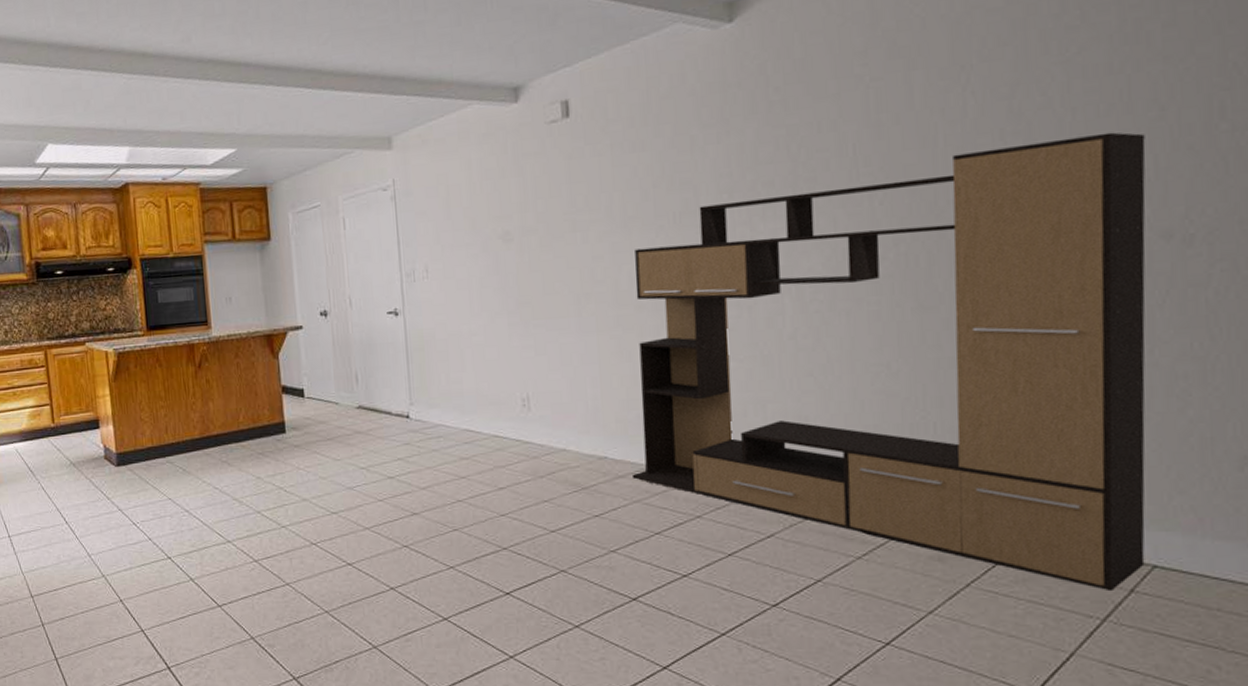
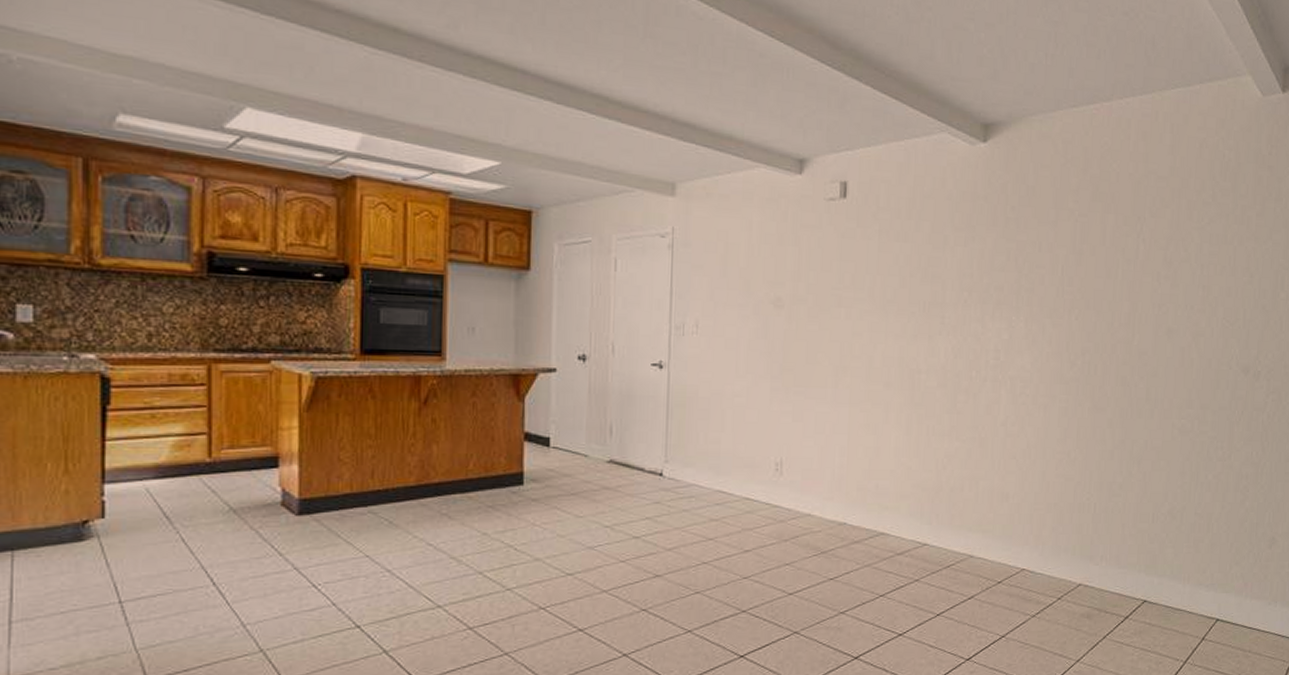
media console: present [631,132,1146,592] -> none [865,287,1240,640]

